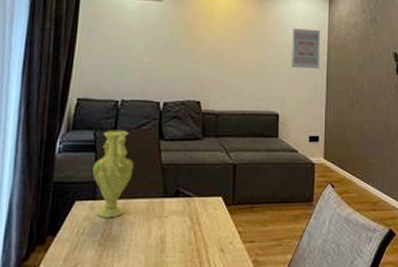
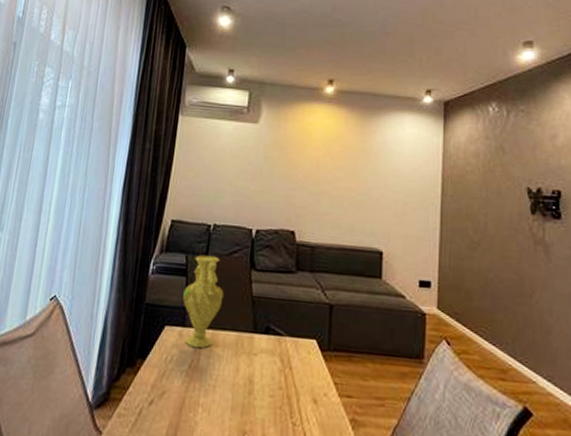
wall art: present [291,28,321,68] -> none [398,155,434,202]

